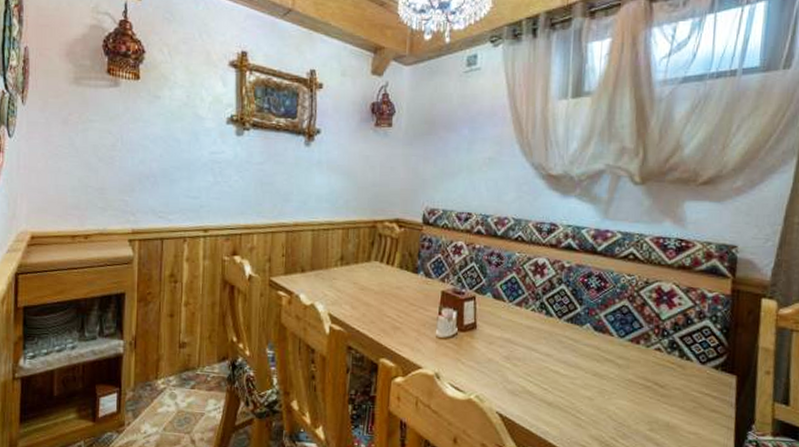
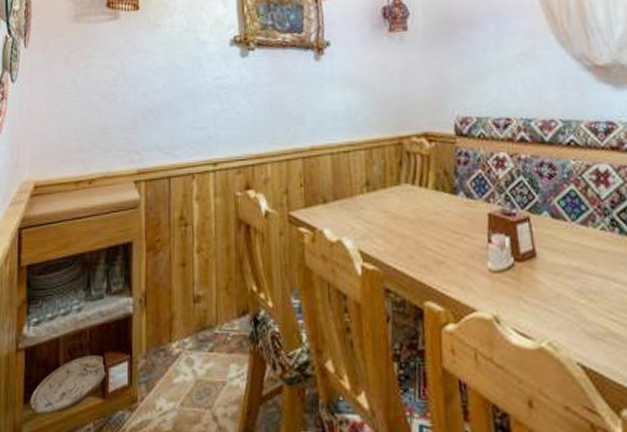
decorative plate: none [26,386,99,433] -> present [30,355,109,415]

